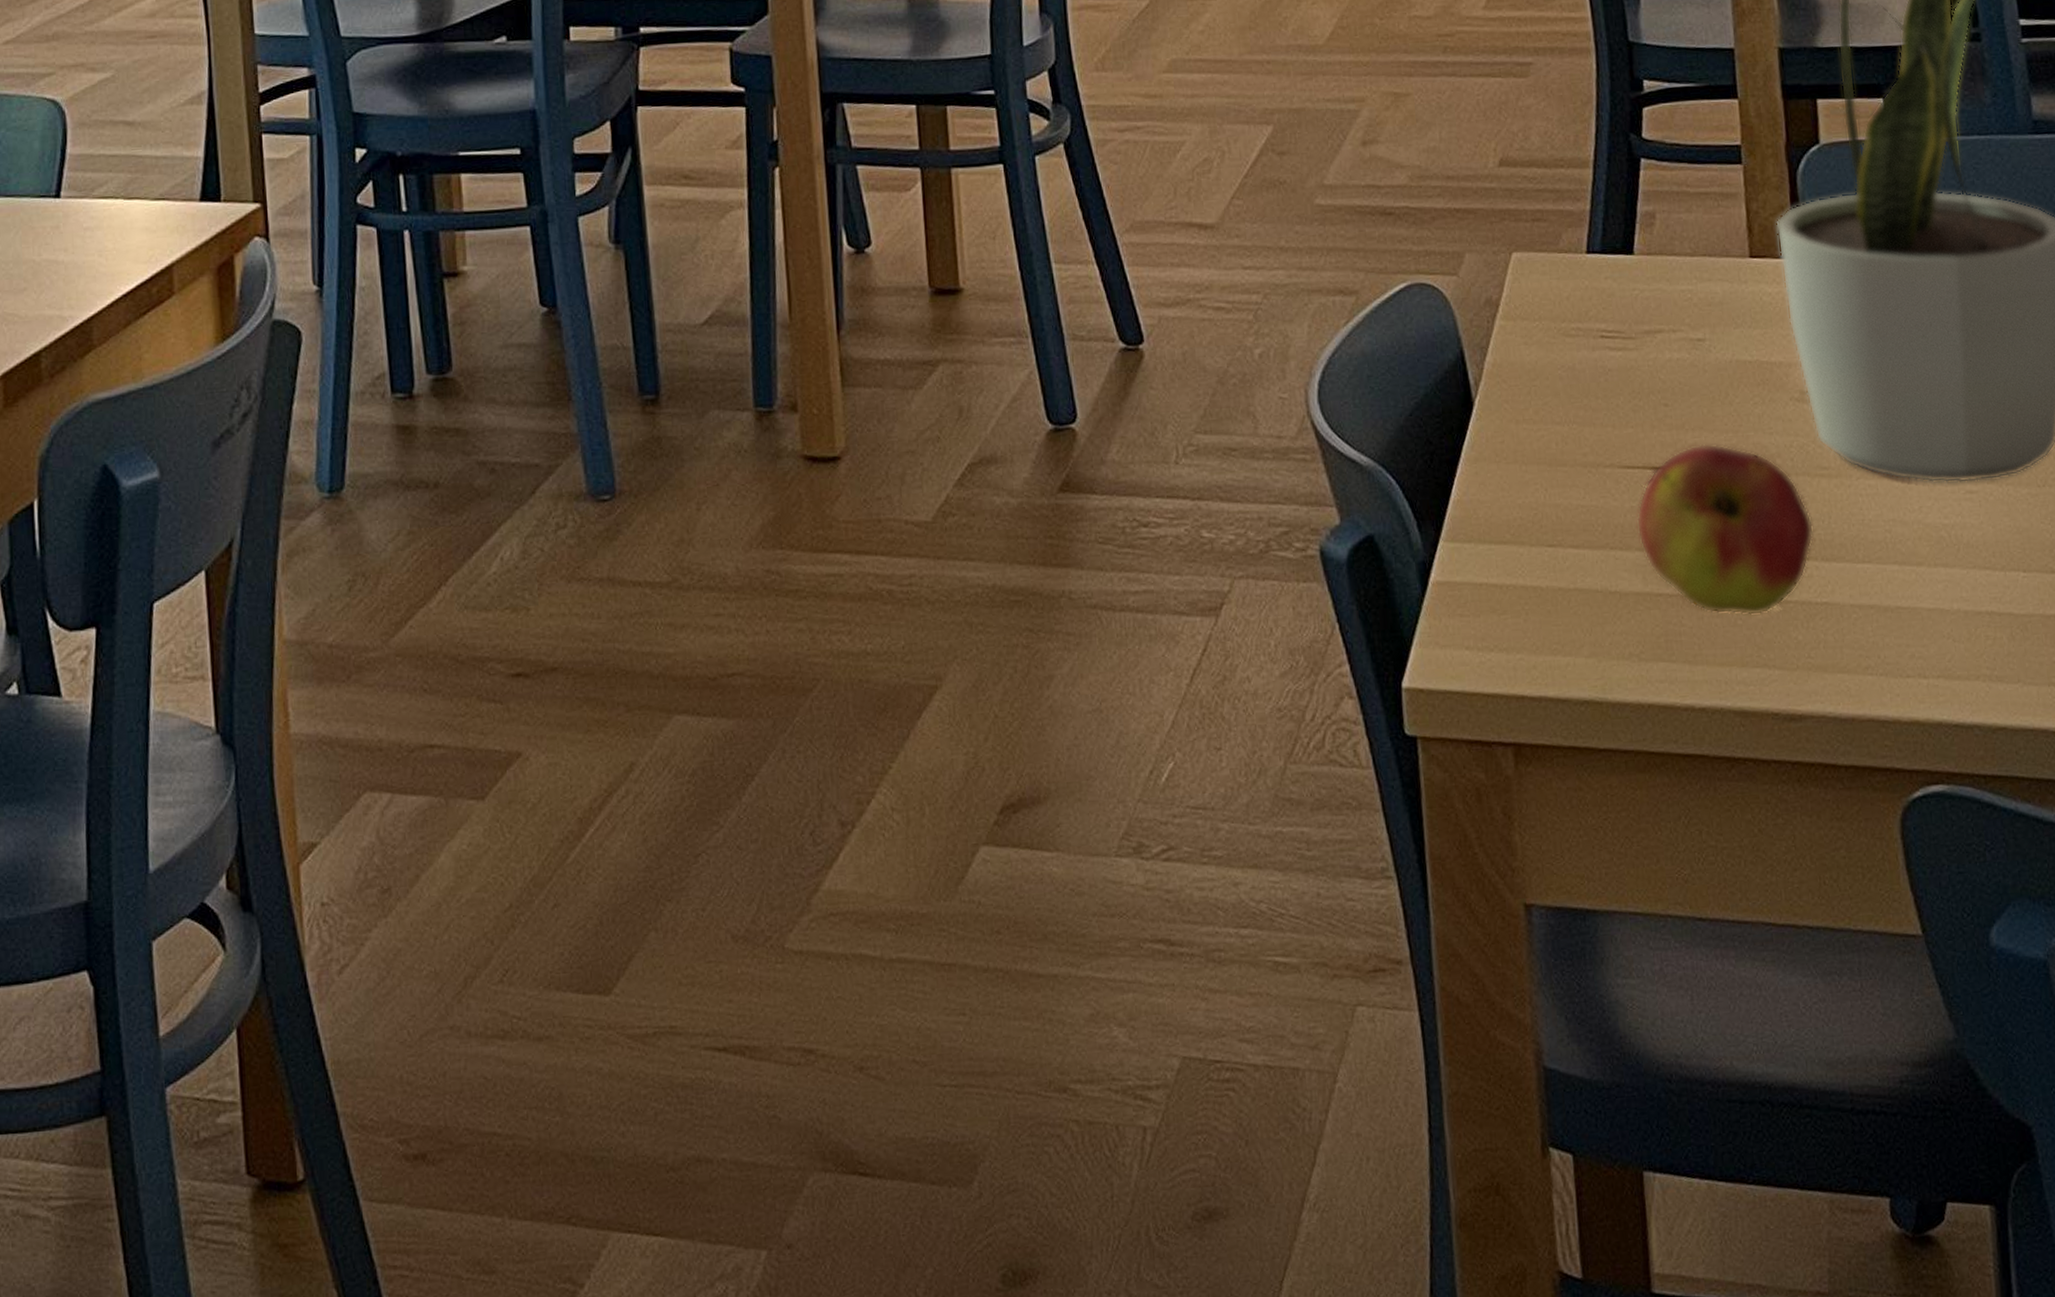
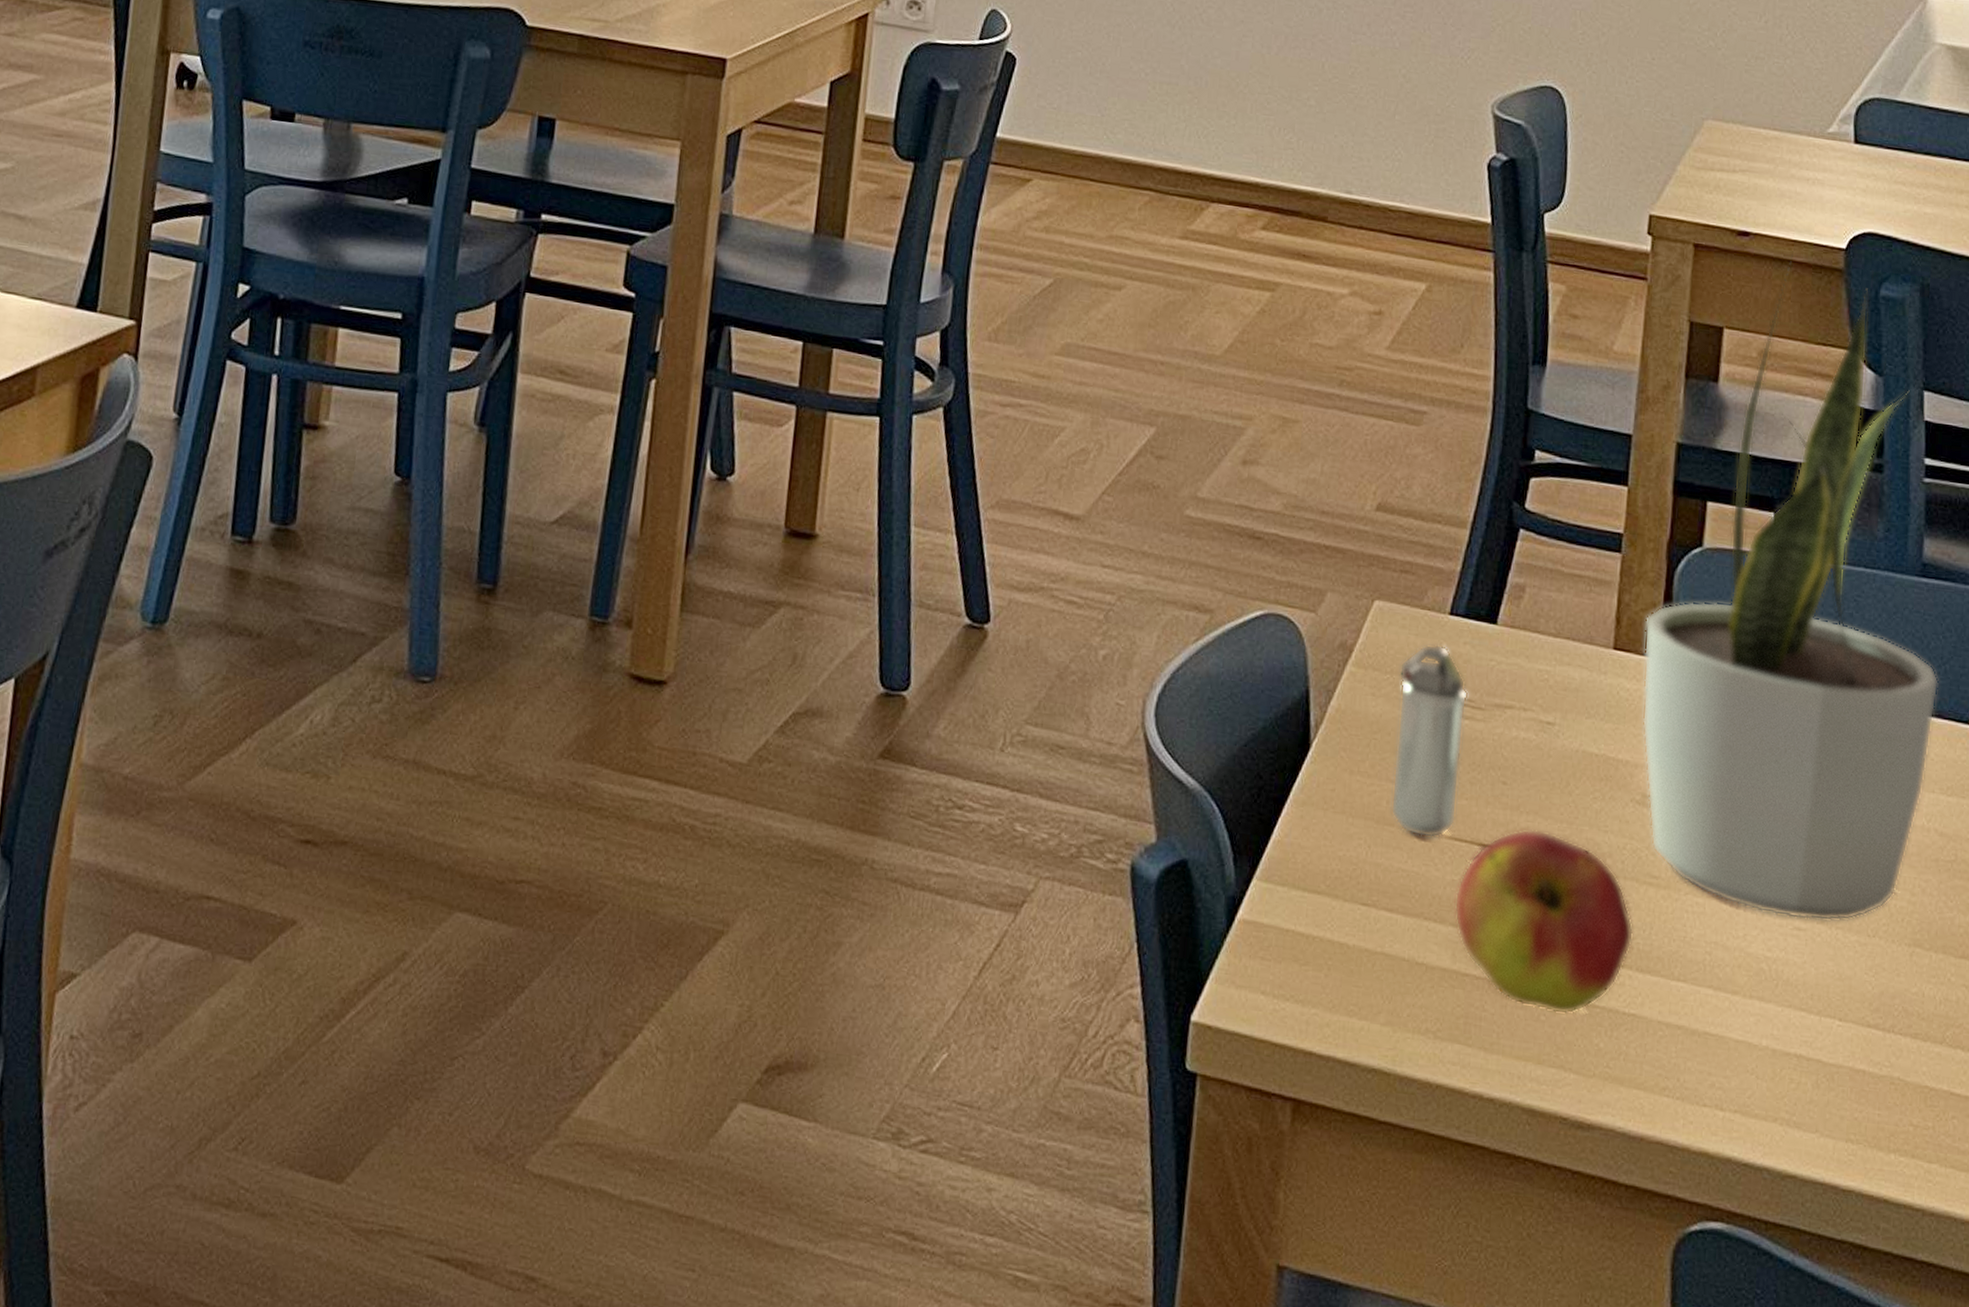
shaker: none [1546,283,1625,472] -> present [1390,644,1469,839]

